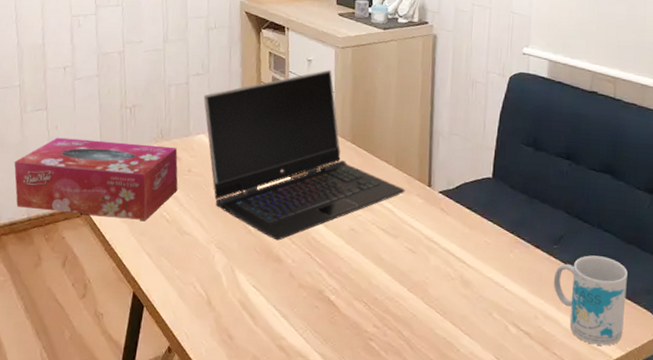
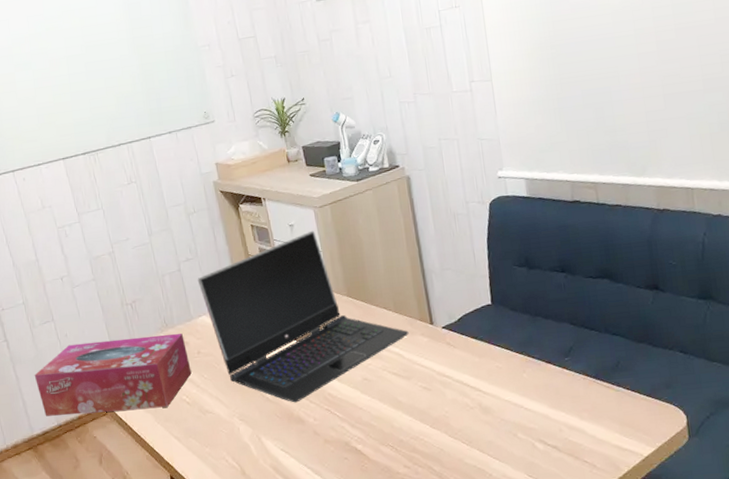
mug: present [553,255,628,346] -> none [570,359,650,446]

